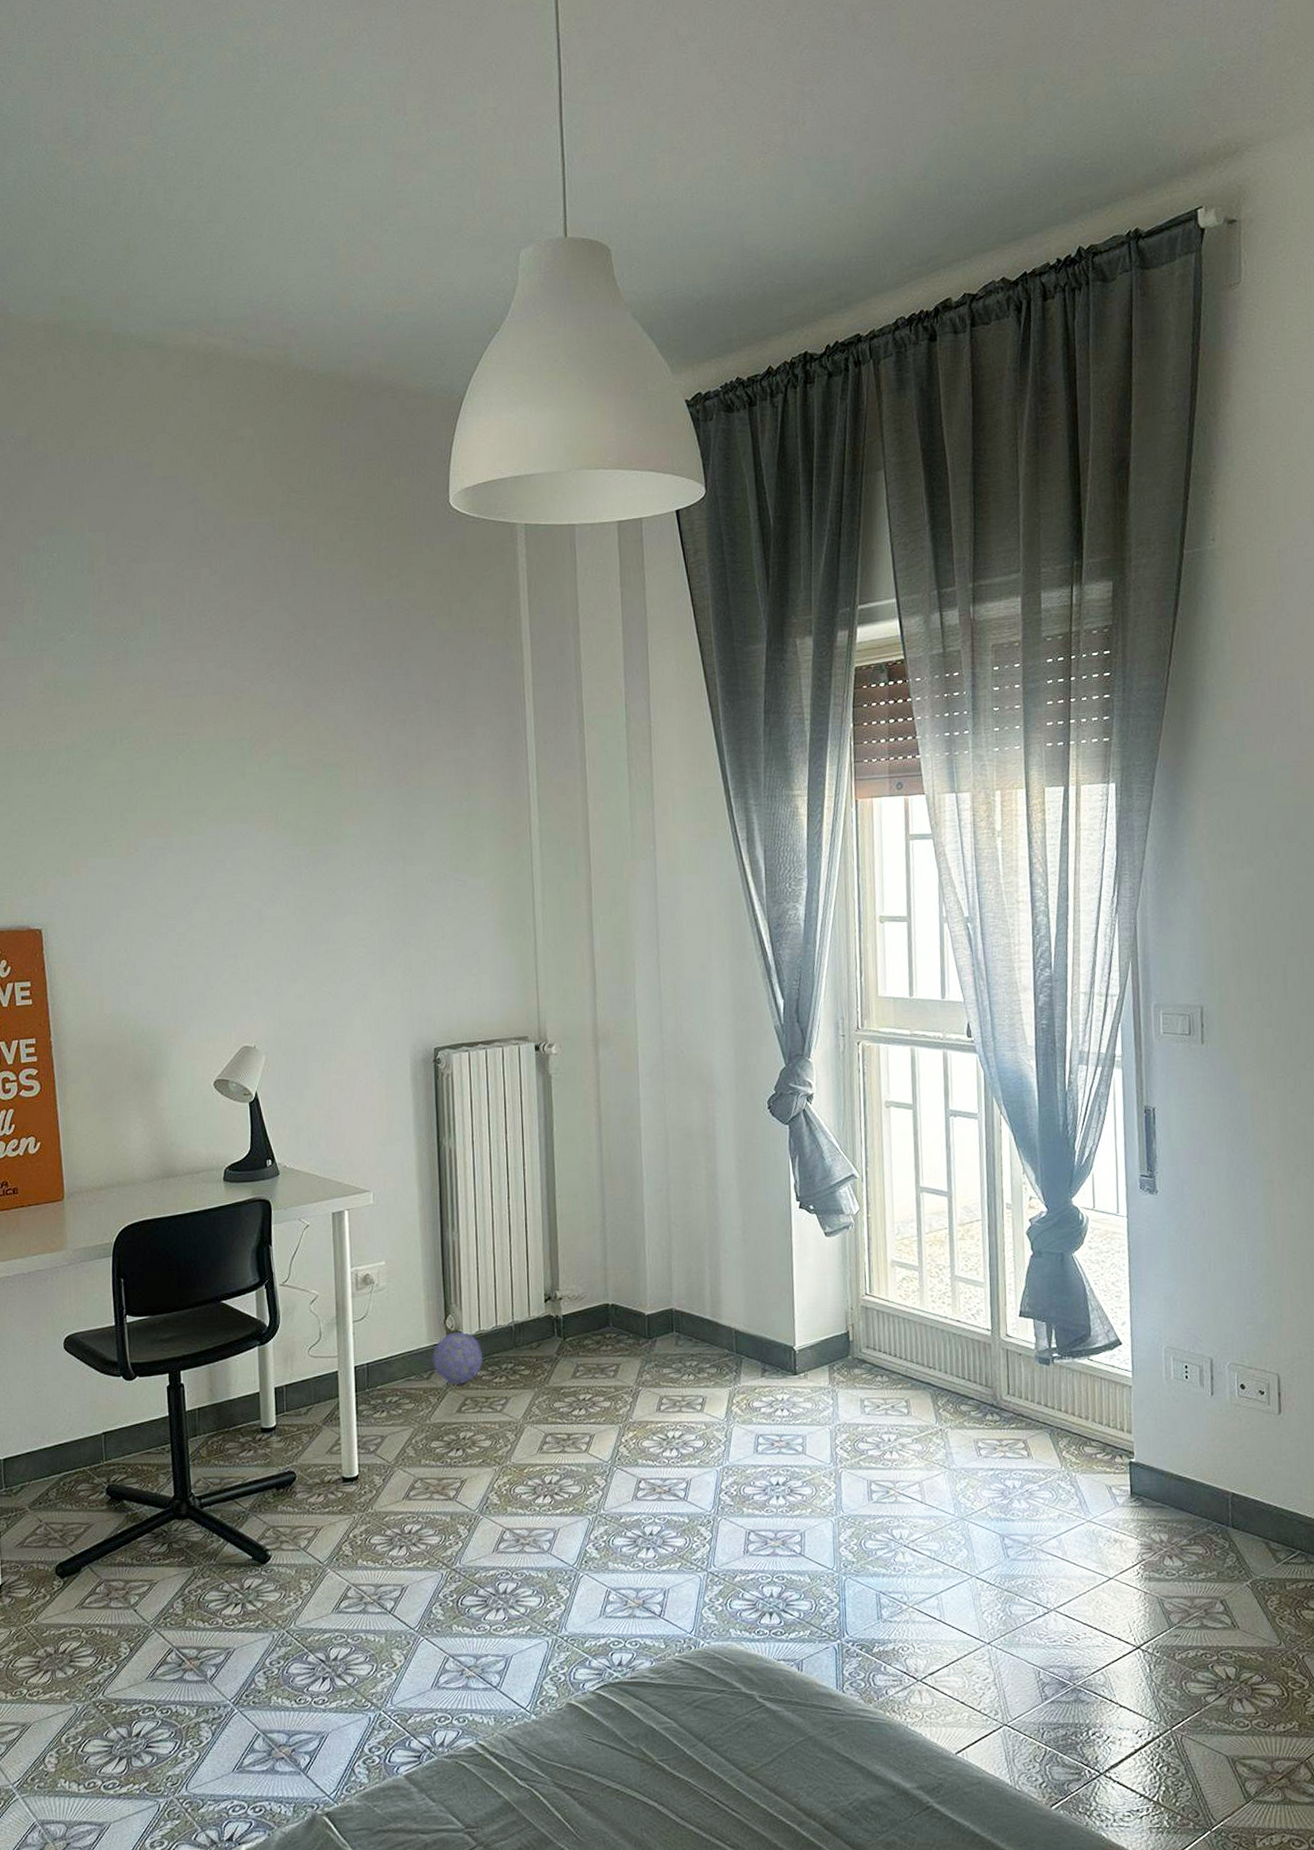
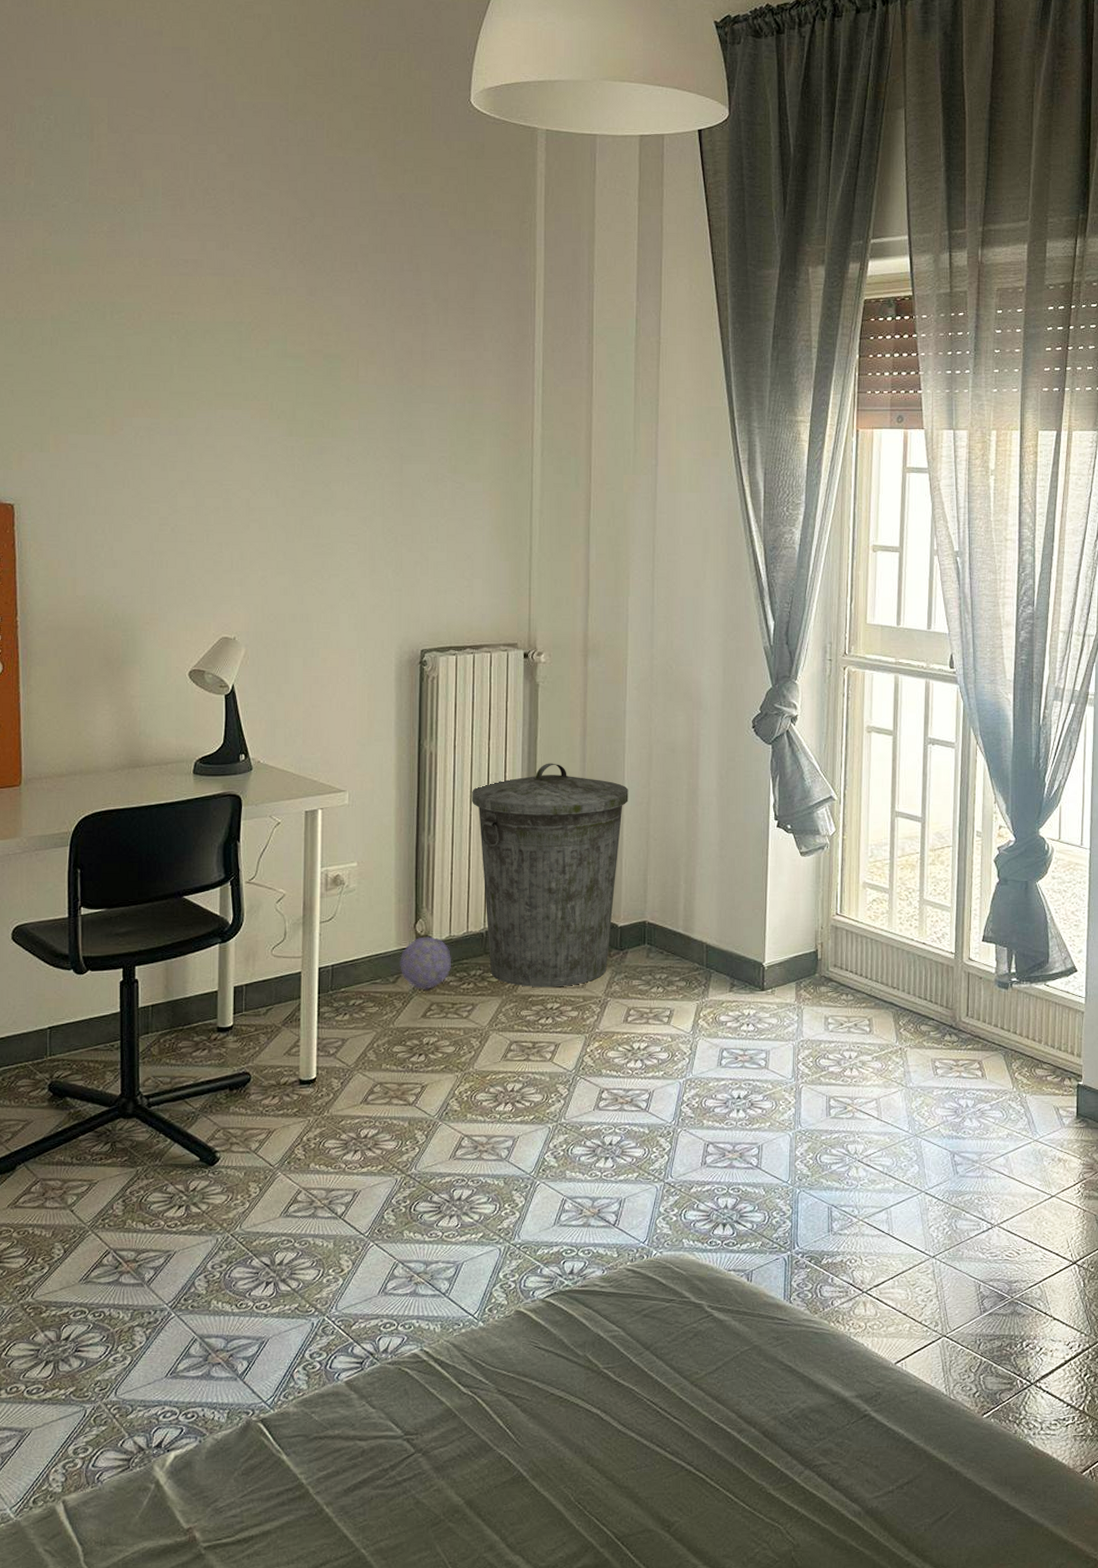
trash can: none [492,1154,648,1379] -> present [472,763,629,988]

